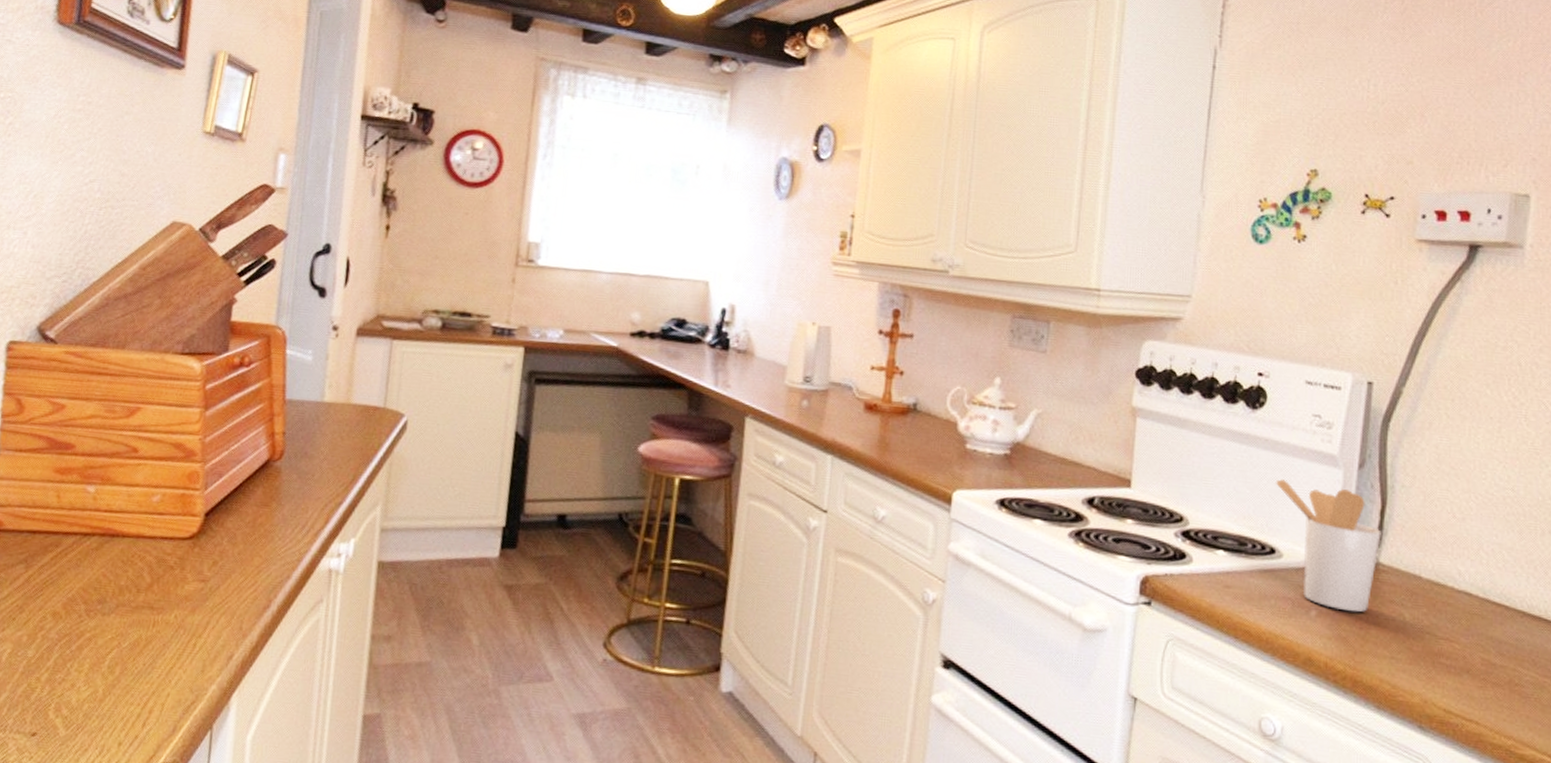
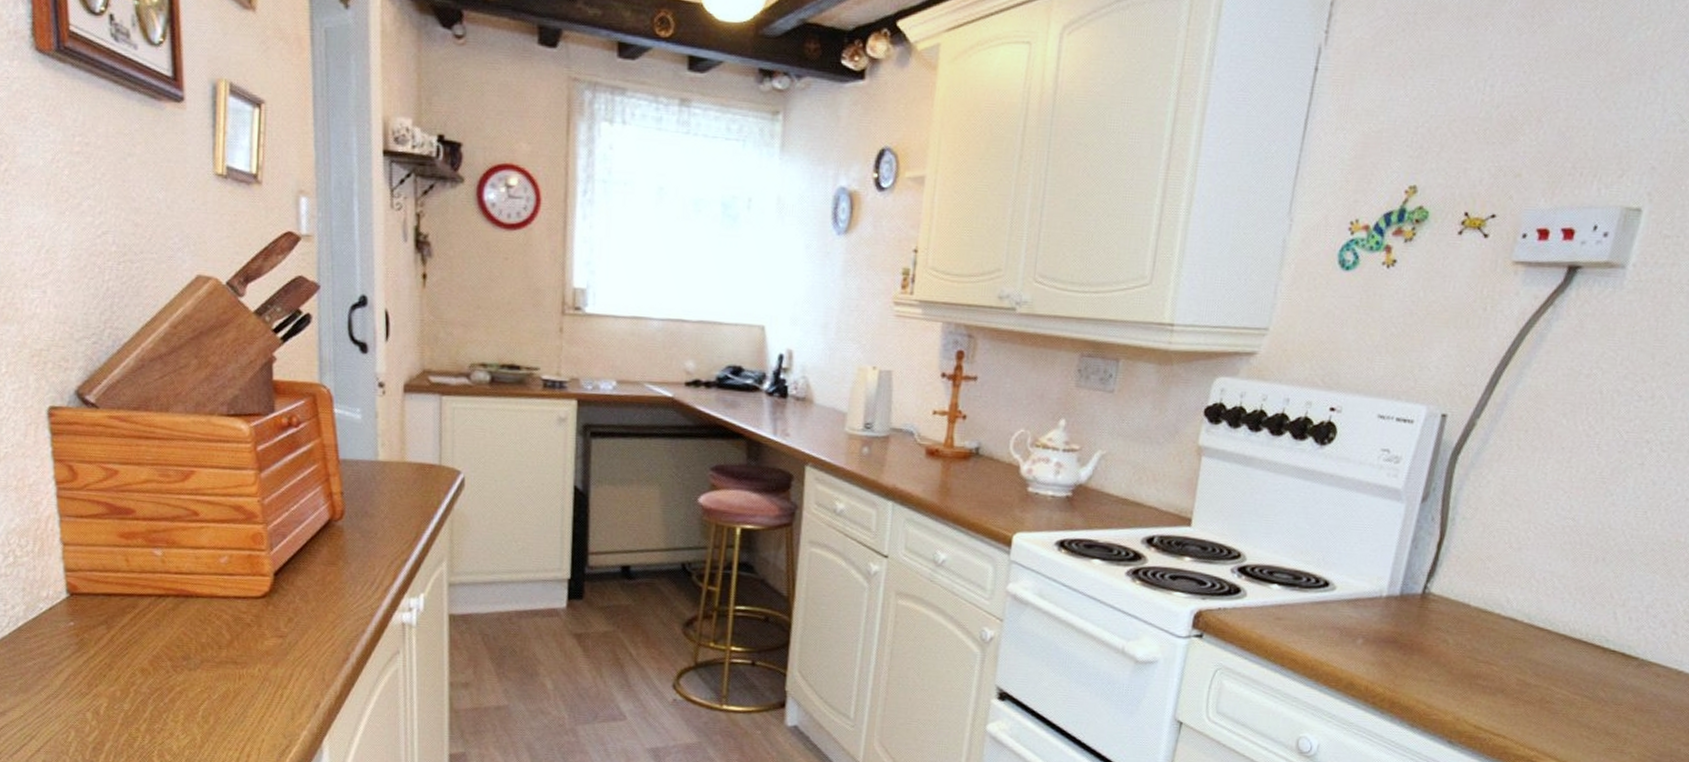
utensil holder: present [1276,479,1381,613] -> none [1337,514,1436,640]

